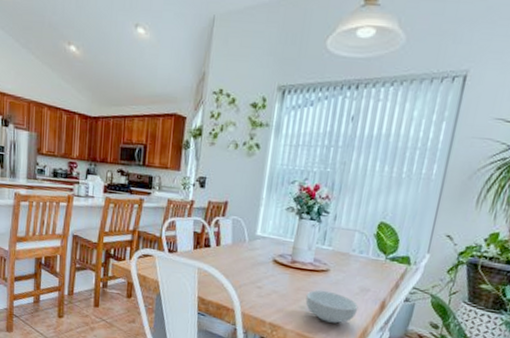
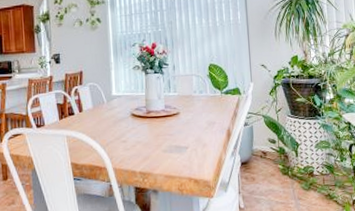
cereal bowl: present [305,290,359,324] -> none [165,131,210,159]

